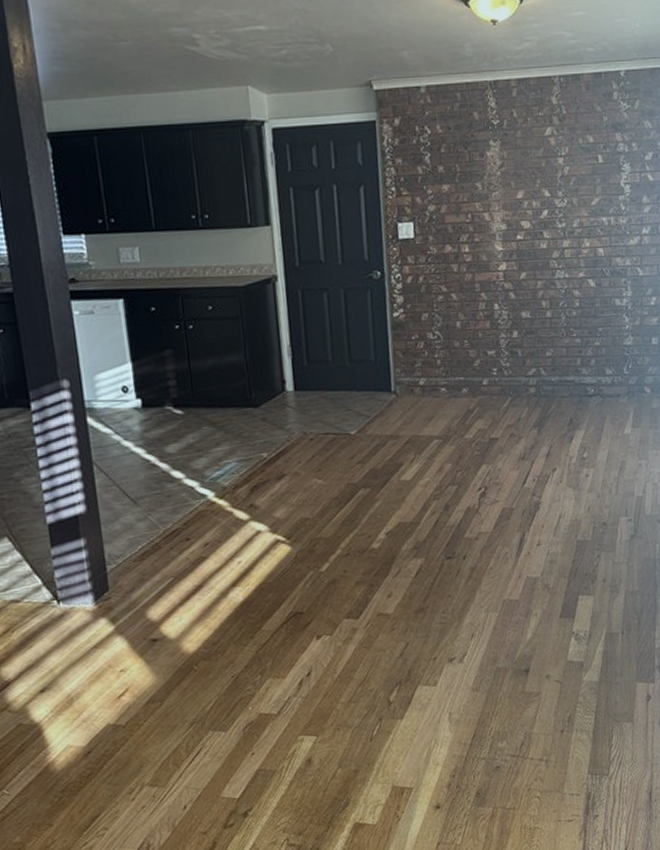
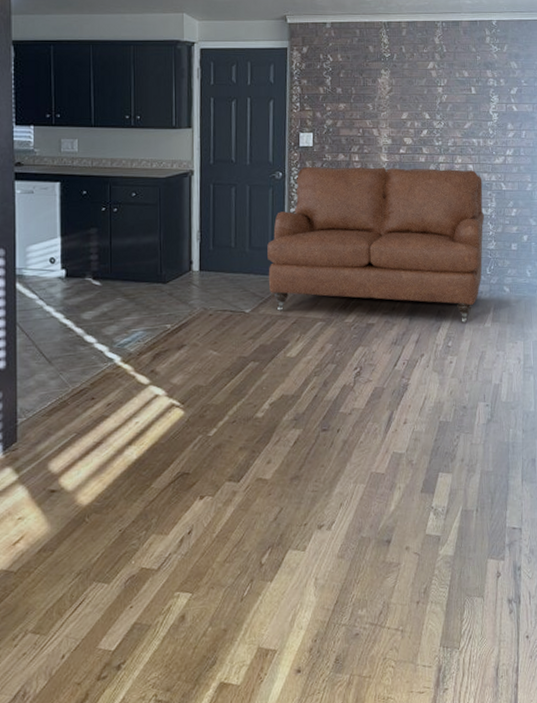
sofa: none [369,254,619,432] -> present [267,166,484,324]

